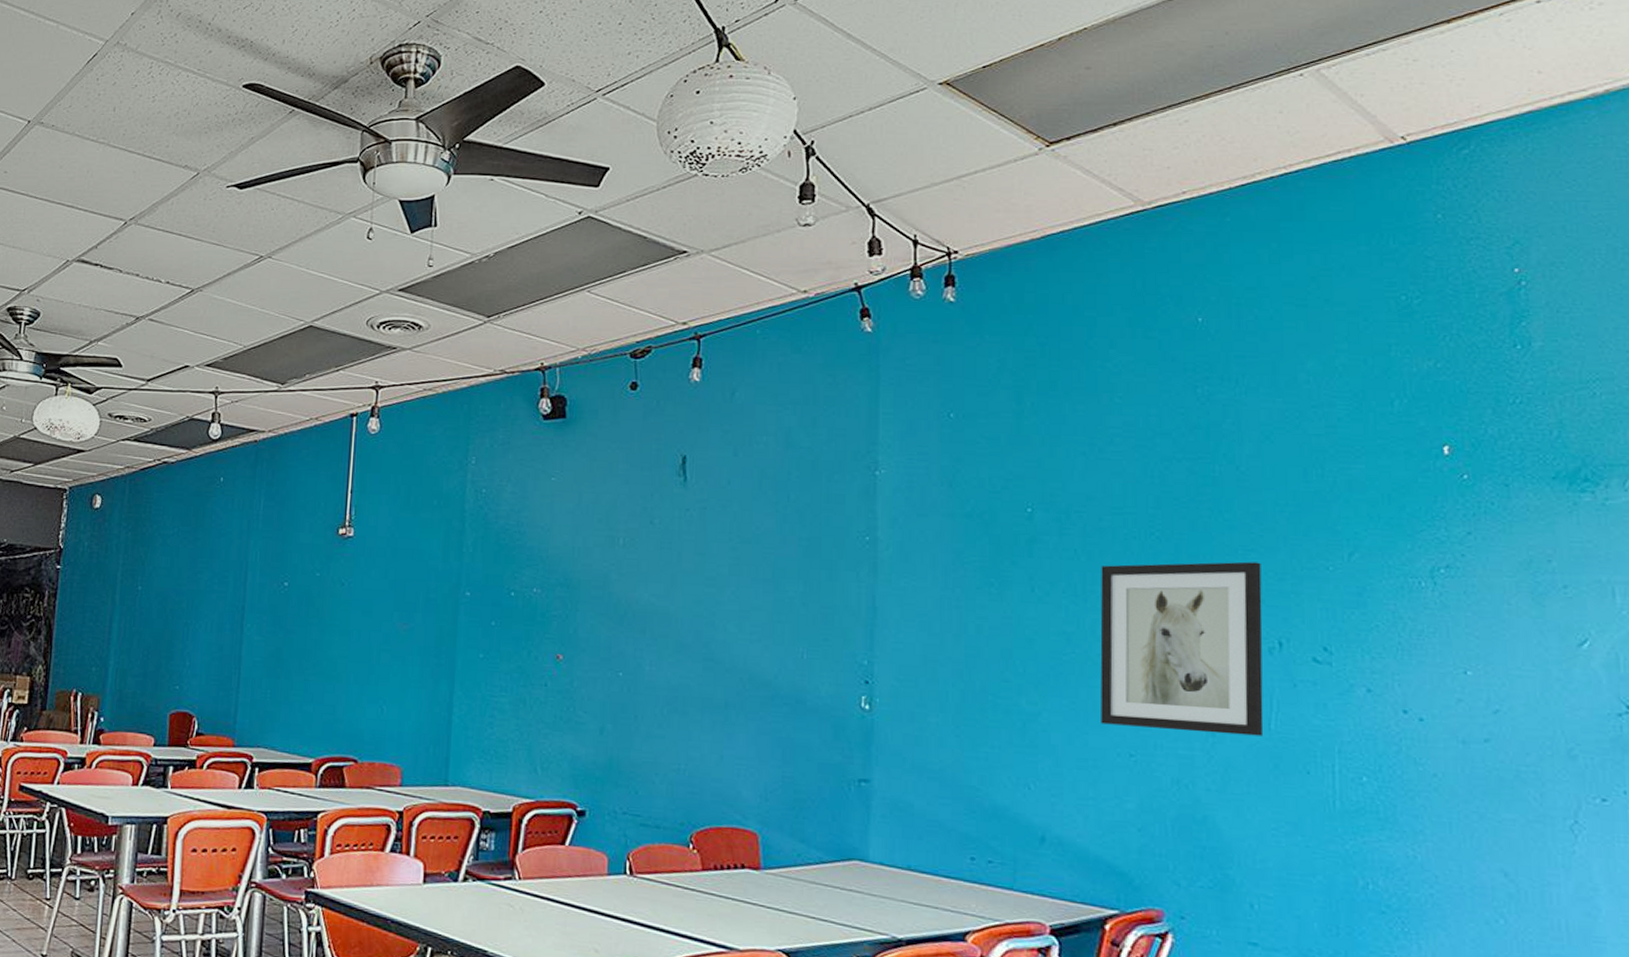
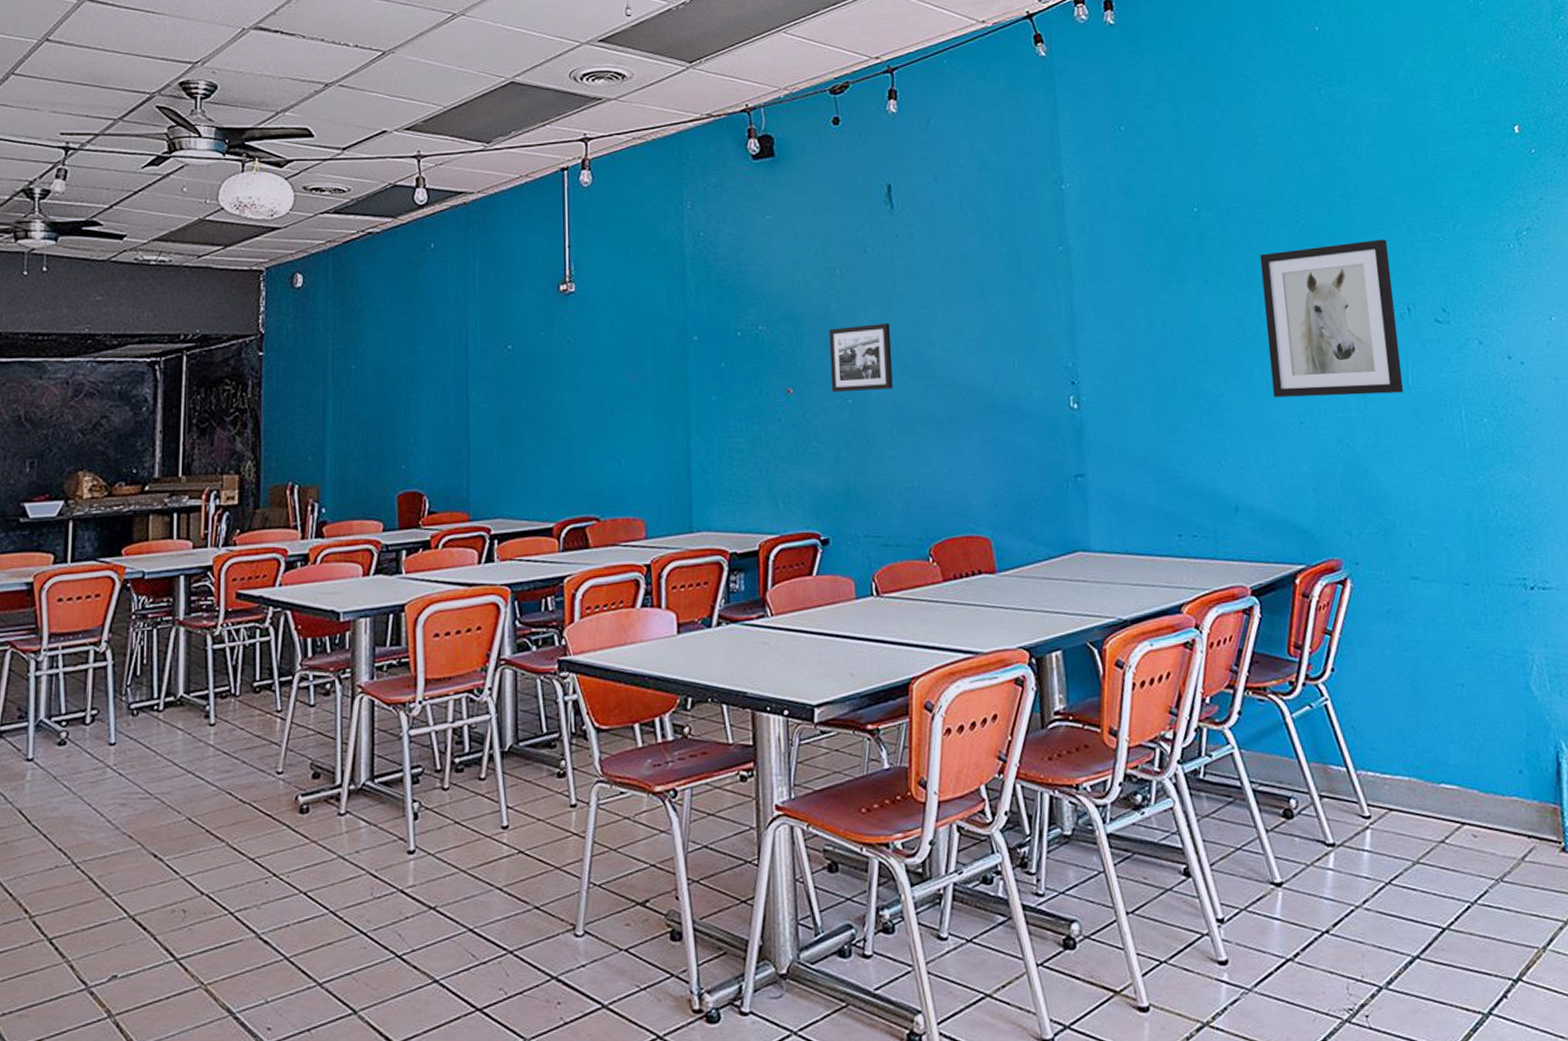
picture frame: none [603,598,671,667] -> present [828,323,893,393]

